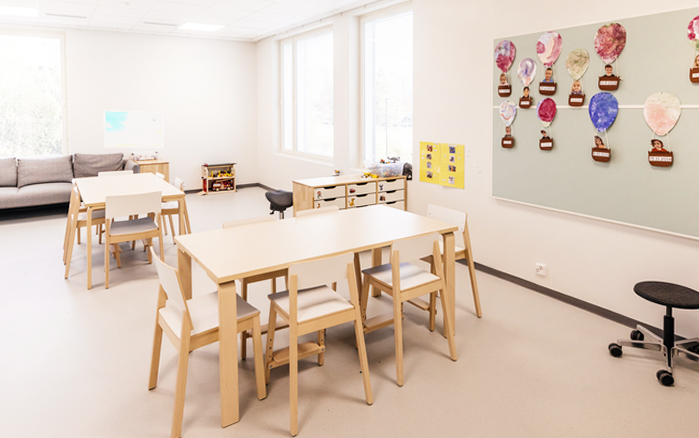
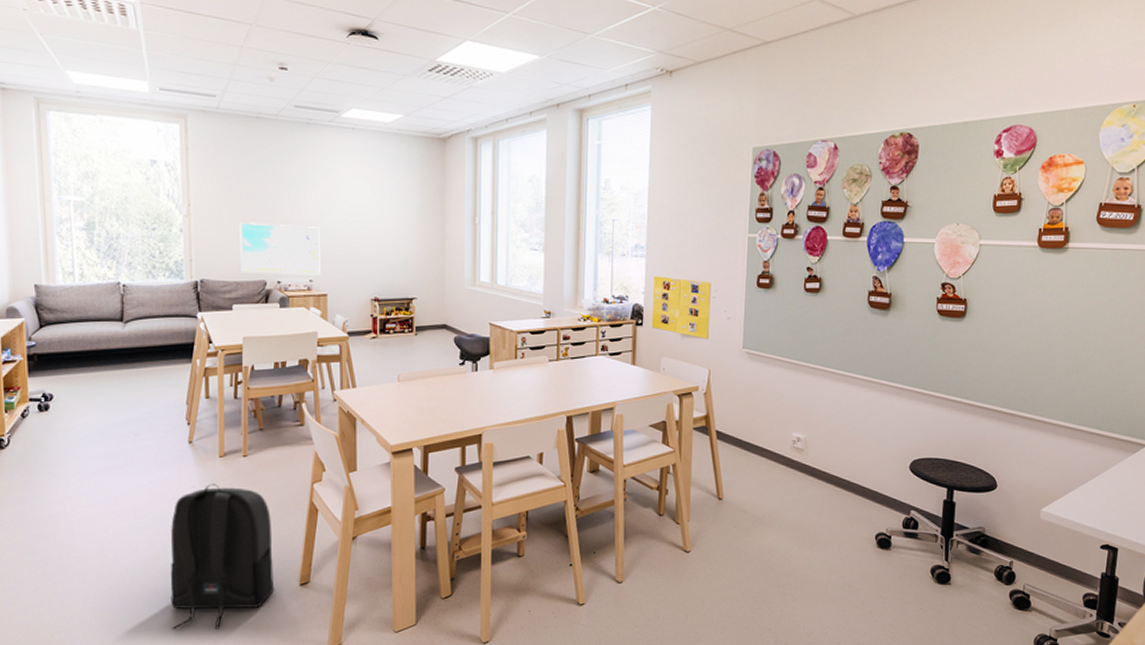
backpack: none [50,310,130,426] -> present [170,483,275,630]

